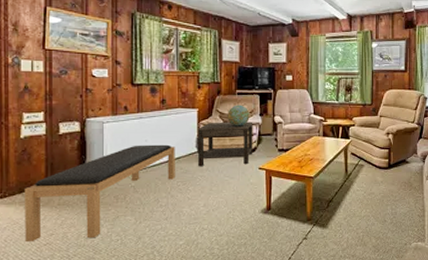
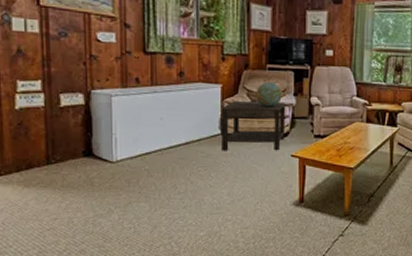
bench: present [25,144,175,243] -> none [23,123,195,227]

